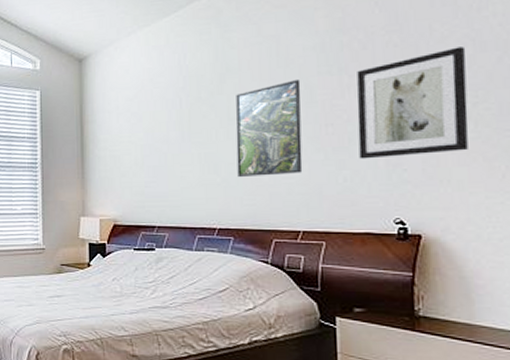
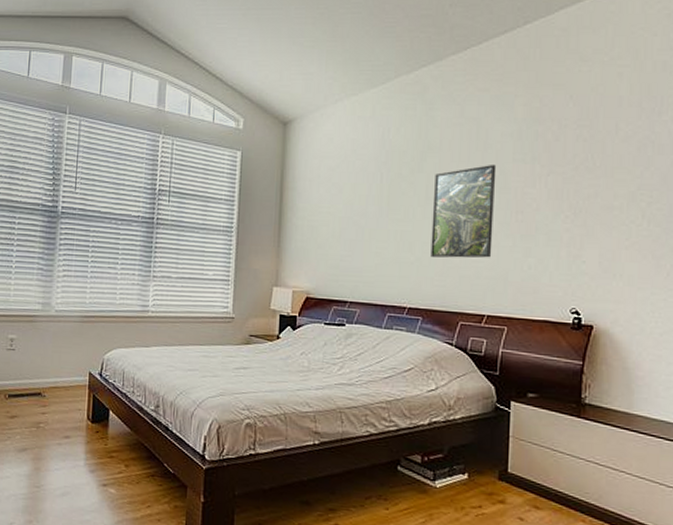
wall art: present [357,47,469,159] -> none [544,147,646,249]

